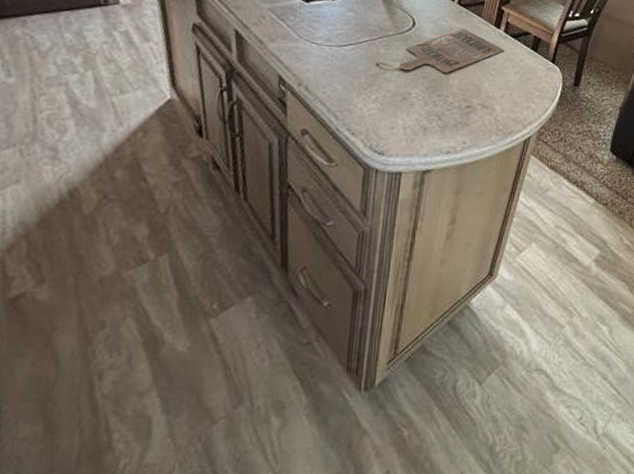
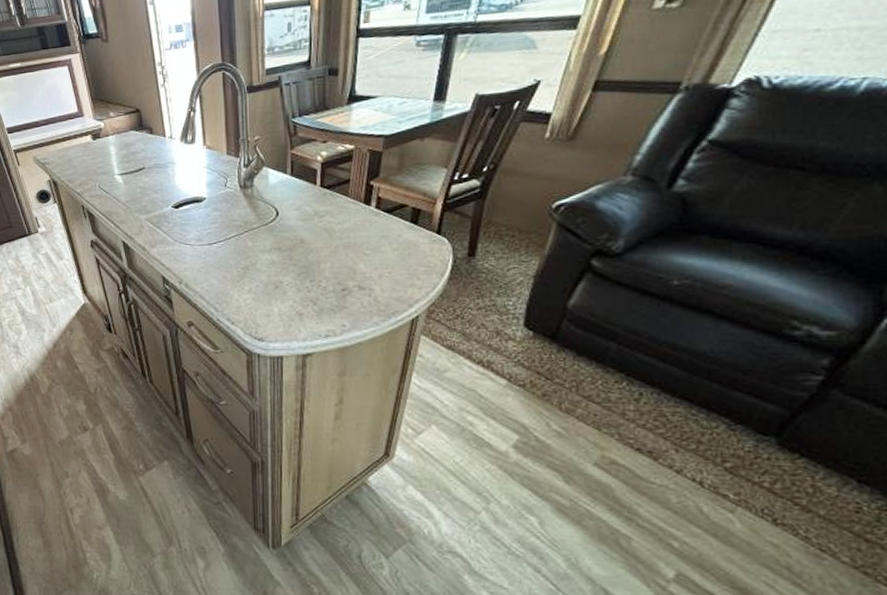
home sign: present [375,29,504,73] -> none [244,211,378,260]

